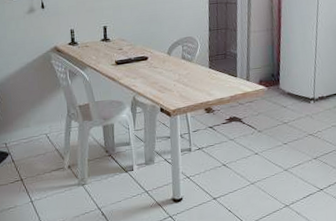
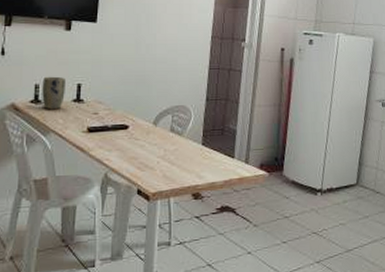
plant pot: none [76,21,95,50] -> present [42,76,65,110]

